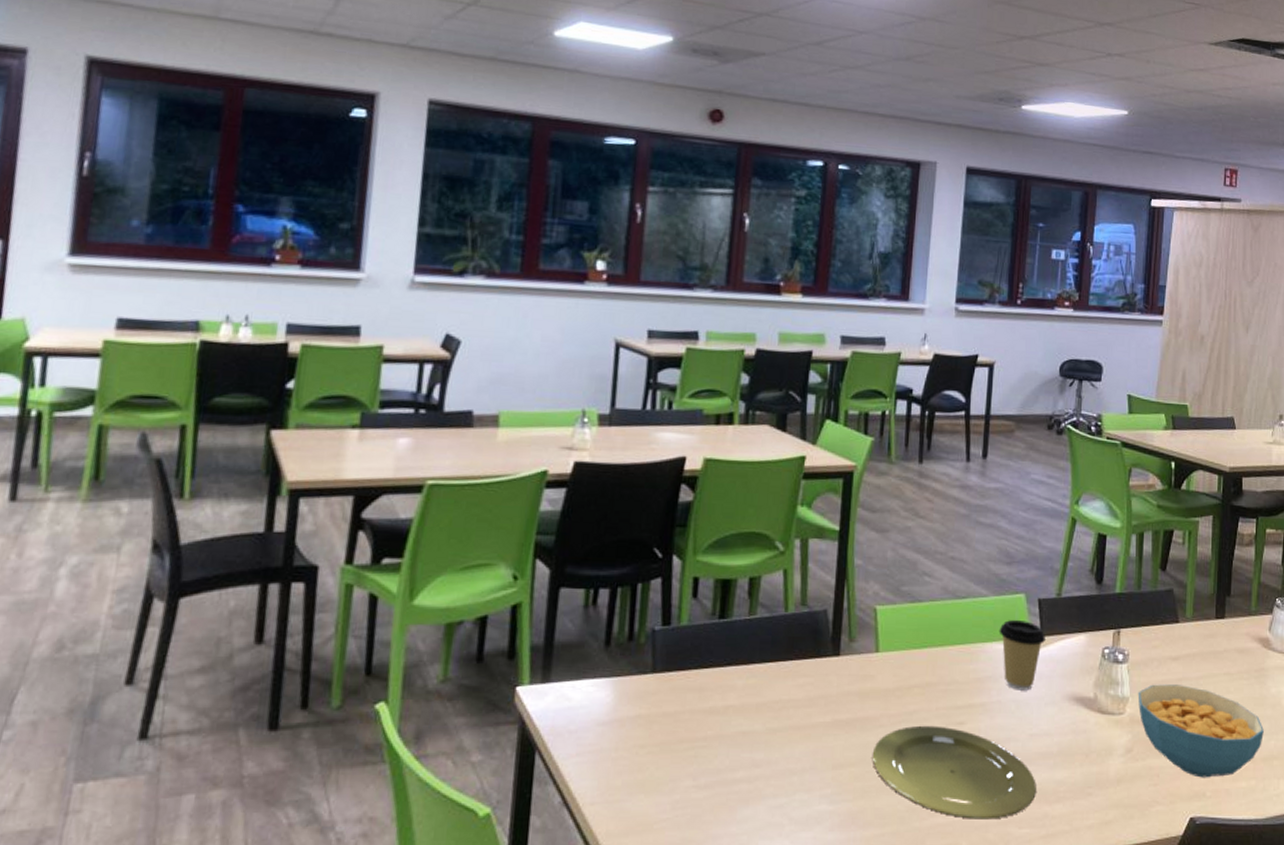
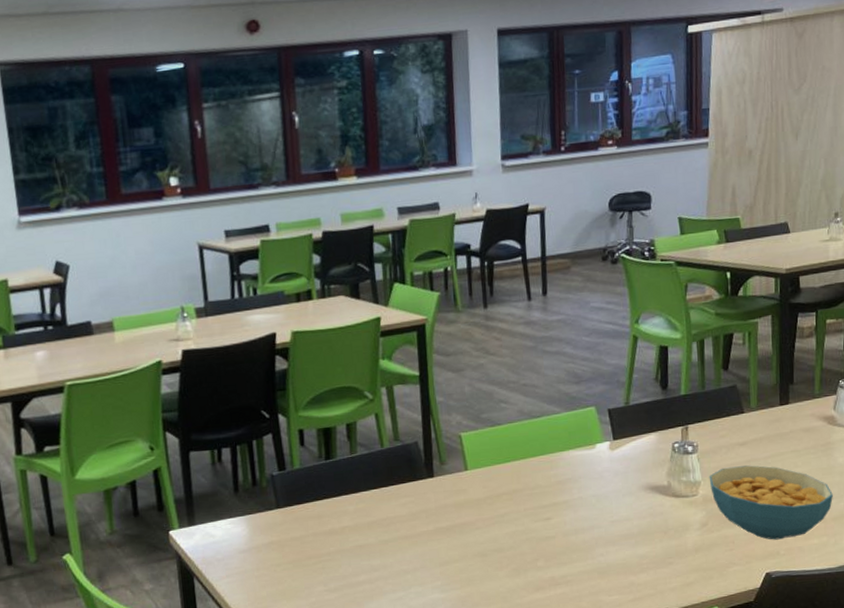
plate: present [872,725,1036,820] -> none [472,523,622,593]
coffee cup: present [999,620,1045,691] -> none [574,429,618,487]

